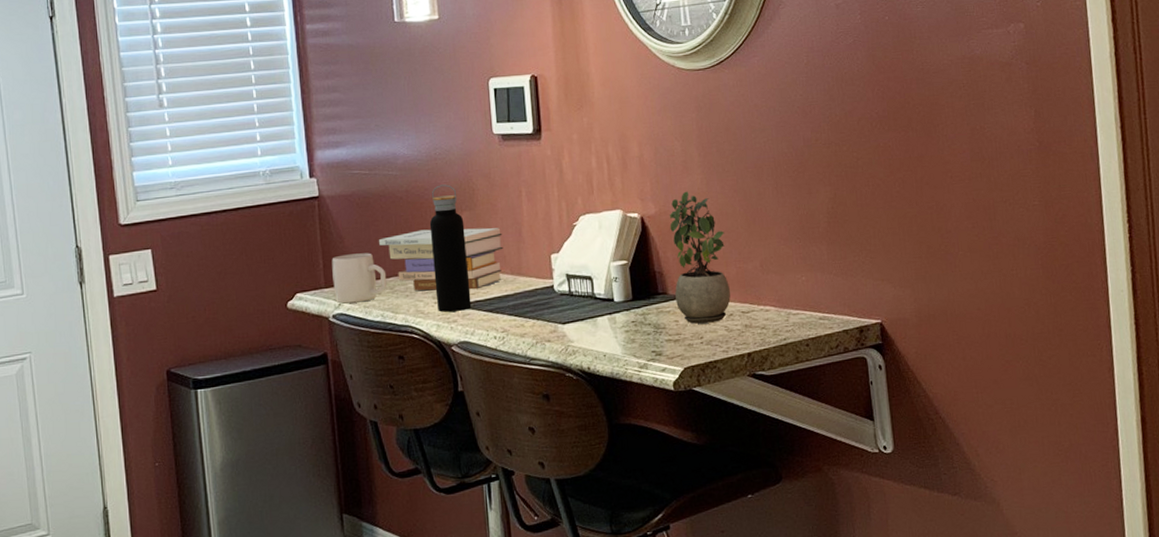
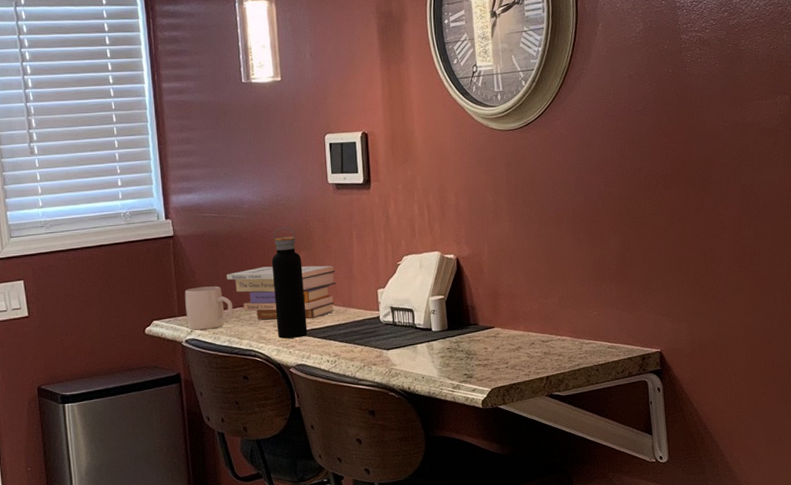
potted plant: present [669,191,731,324] -> none [481,236,533,351]

